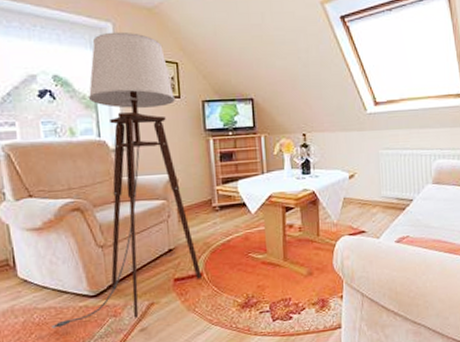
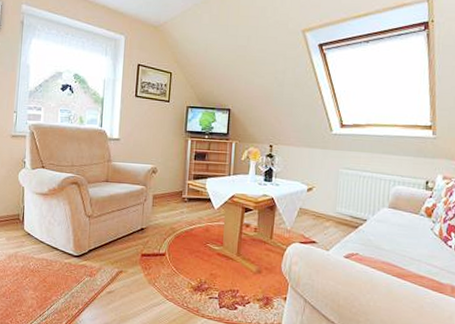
floor lamp: present [51,31,202,328] -> none [42,43,165,281]

